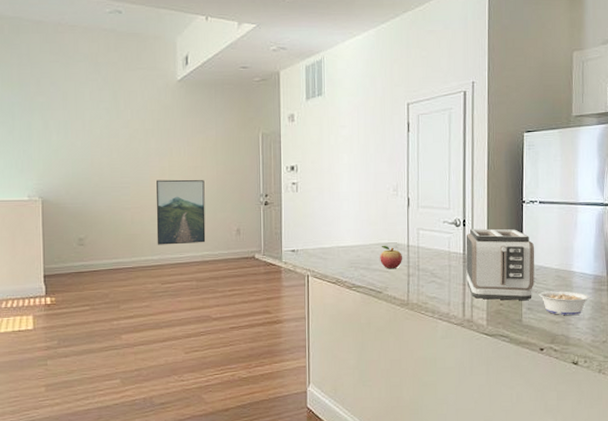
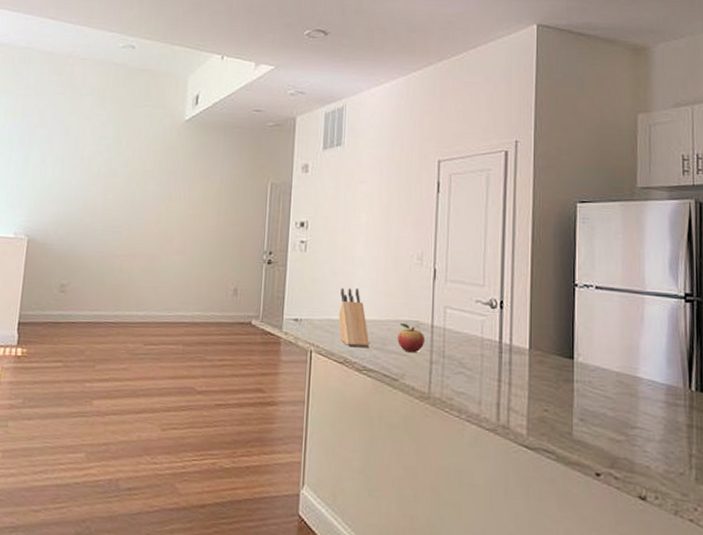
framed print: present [156,179,206,245] -> none [144,226,203,302]
knife block: none [329,220,357,268] -> present [338,287,369,347]
toaster: present [466,228,535,300] -> none [502,312,590,408]
legume: present [529,288,590,315] -> none [582,393,661,434]

